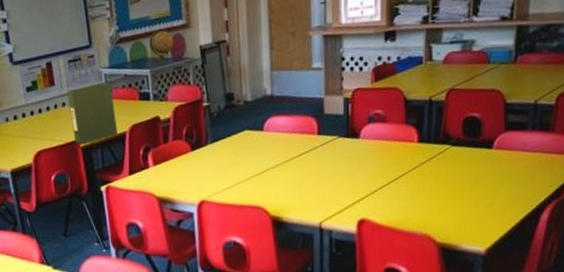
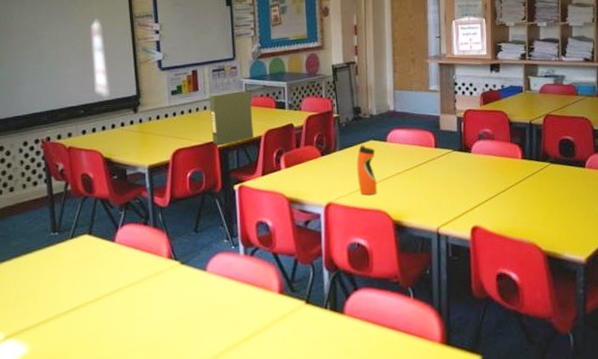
globe: present [149,30,174,62] -> none [287,49,309,77]
water bottle: none [230,134,254,191] -> present [356,143,377,196]

